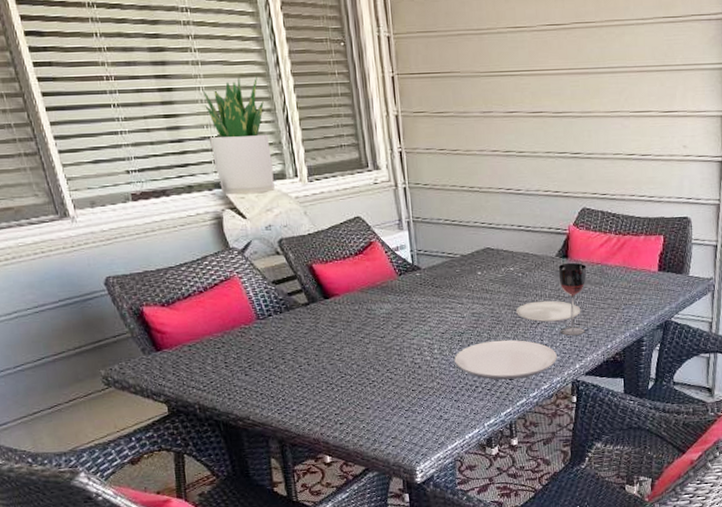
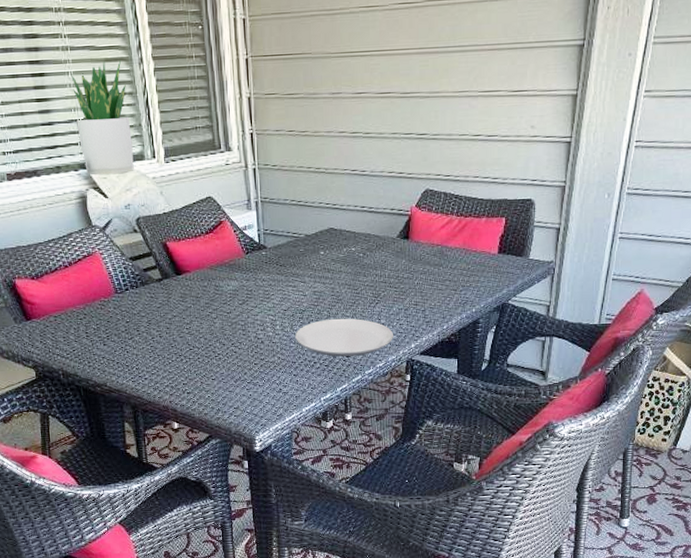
plate: present [516,300,581,322] -> none [356,280,419,302]
wineglass: present [558,262,587,336] -> none [397,243,427,316]

